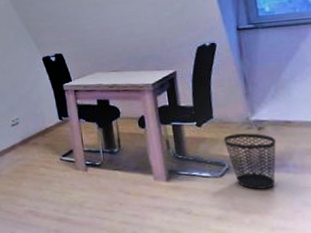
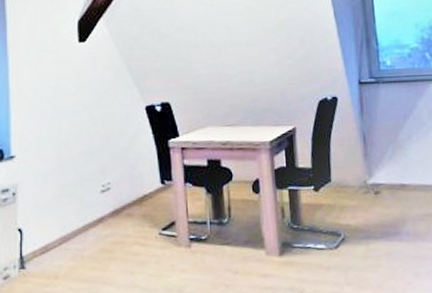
wastebasket: present [223,133,276,189] -> none [340,198,391,261]

